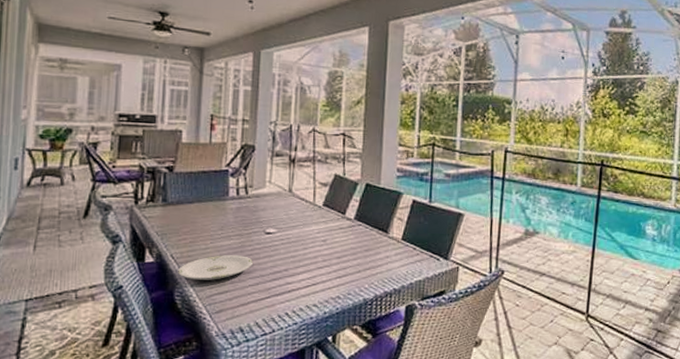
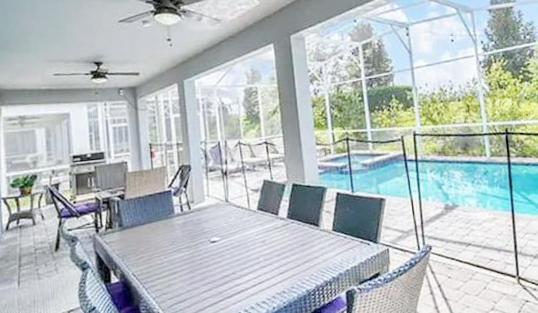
plate: present [177,255,254,280] -> none [139,265,204,294]

